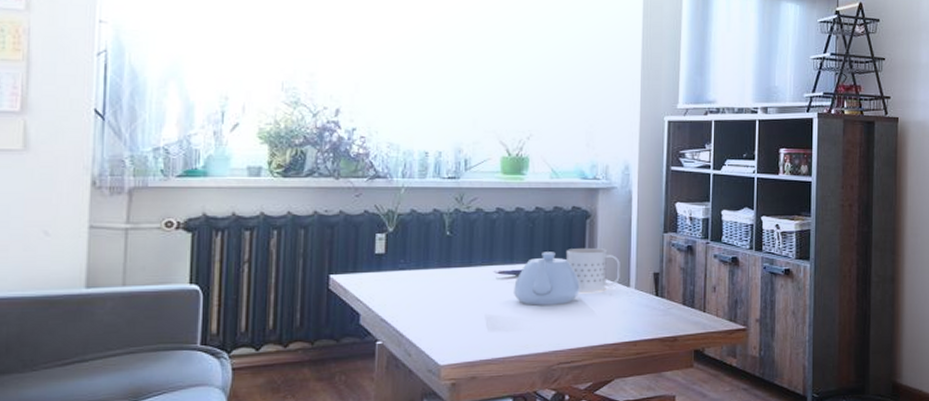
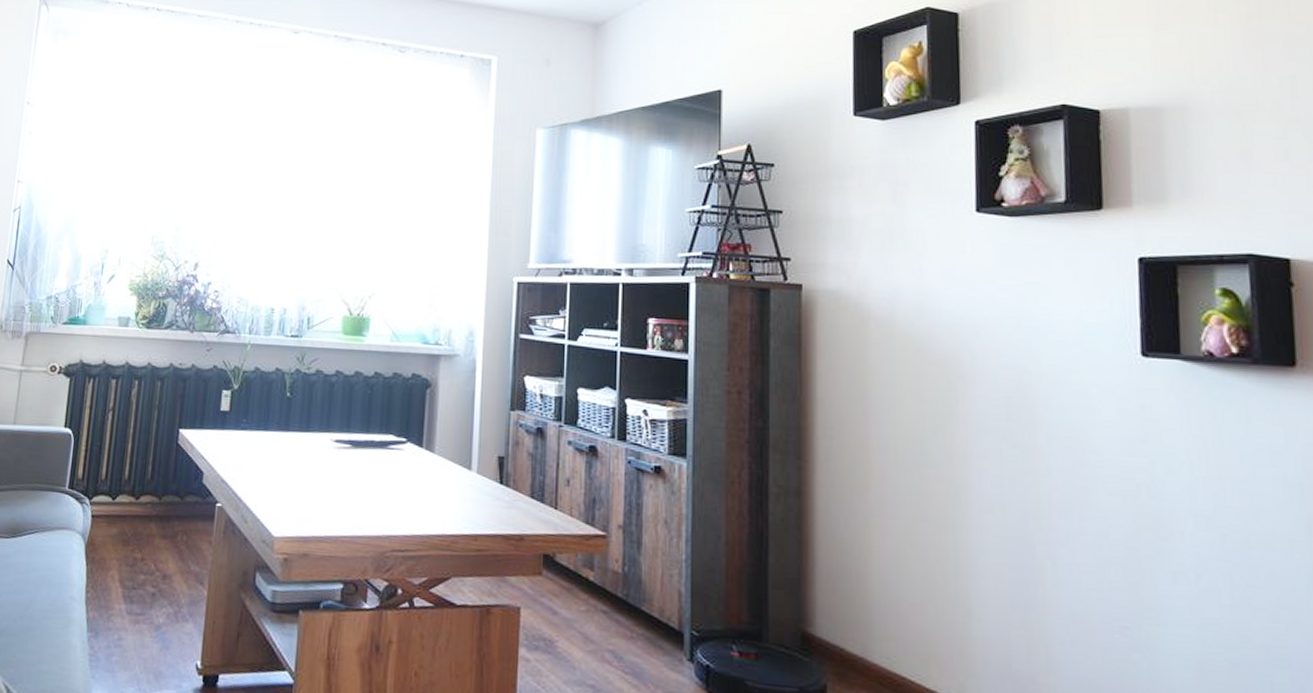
teapot: present [513,252,580,305] -> none [348,422,418,483]
mug: present [565,247,620,293] -> none [403,420,462,473]

